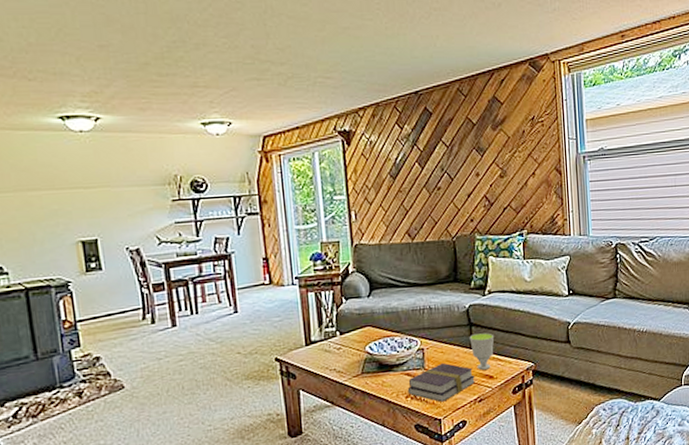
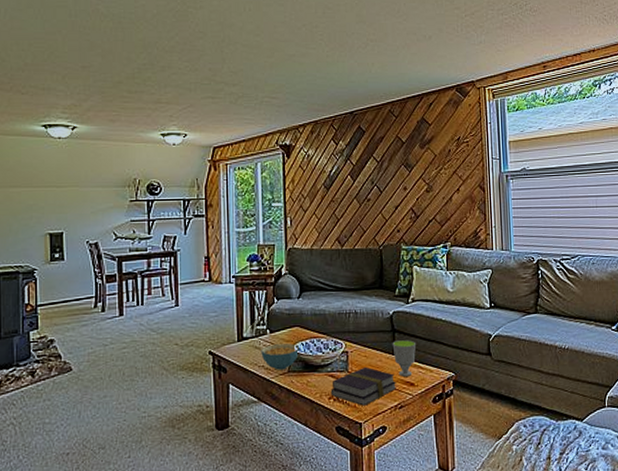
cereal bowl: none [331,344,373,373] -> present [261,343,300,370]

